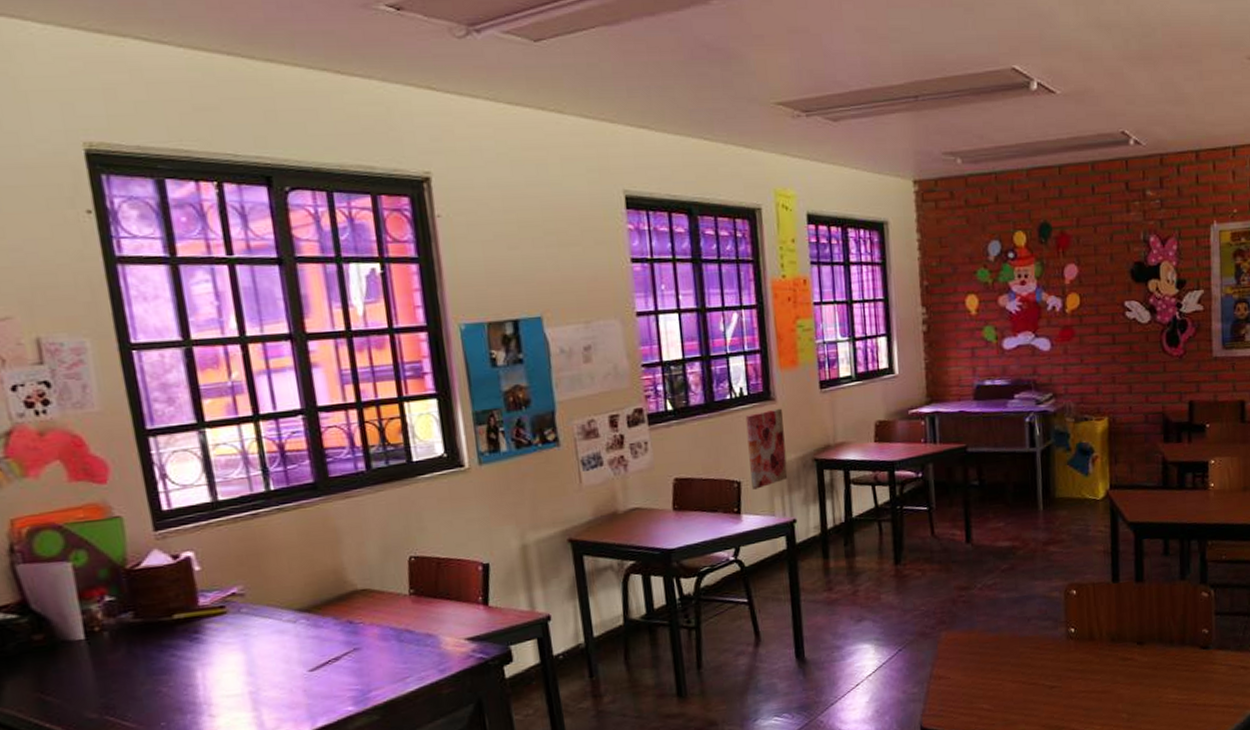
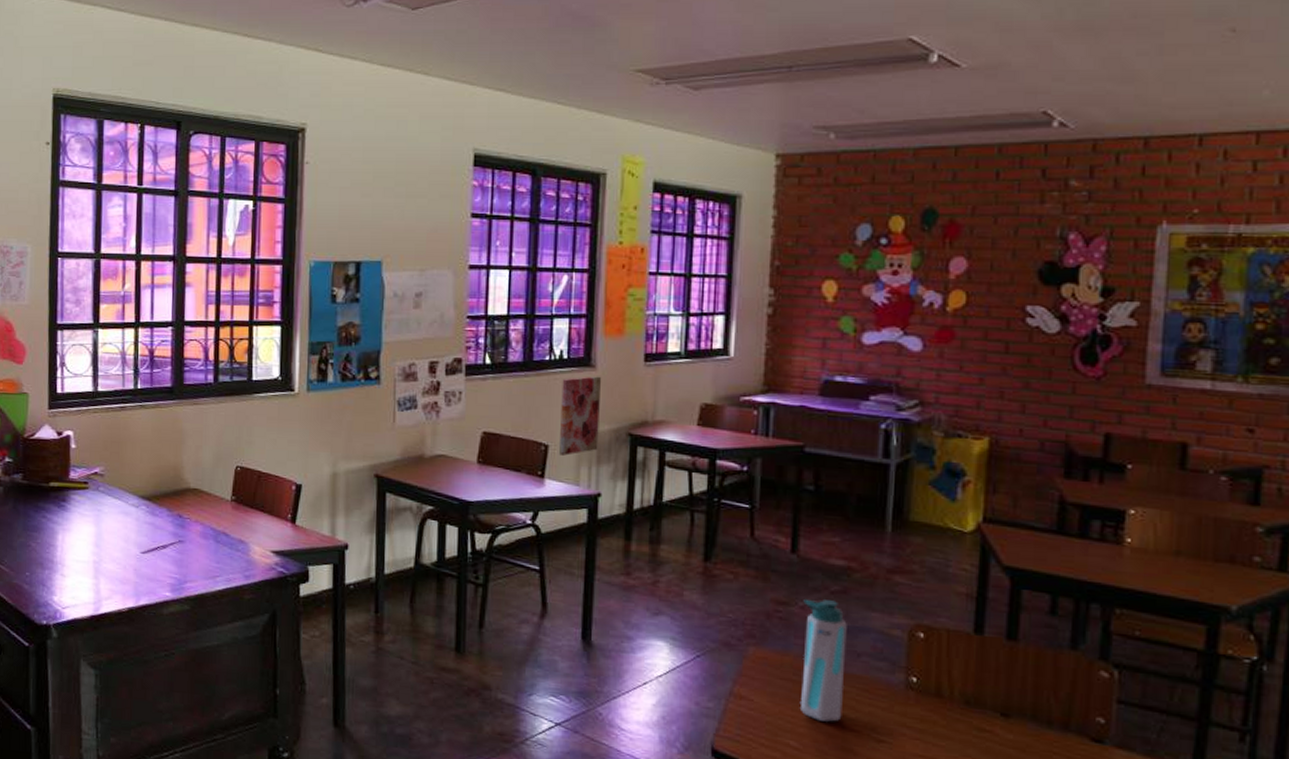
water bottle: none [980,577,1021,682] -> present [801,598,847,722]

